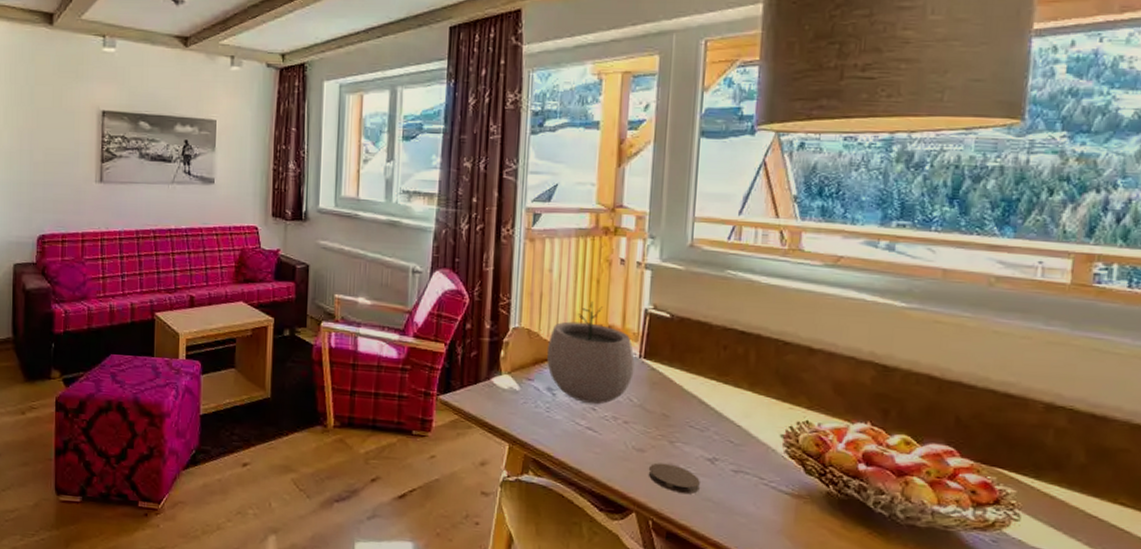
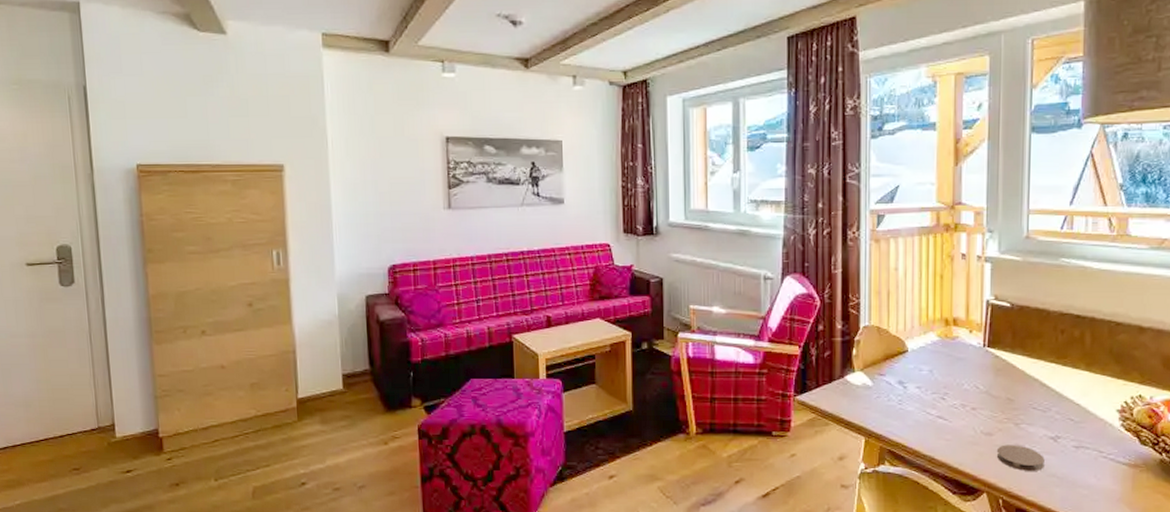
plant pot: present [547,301,635,405] -> none [897,296,979,394]

